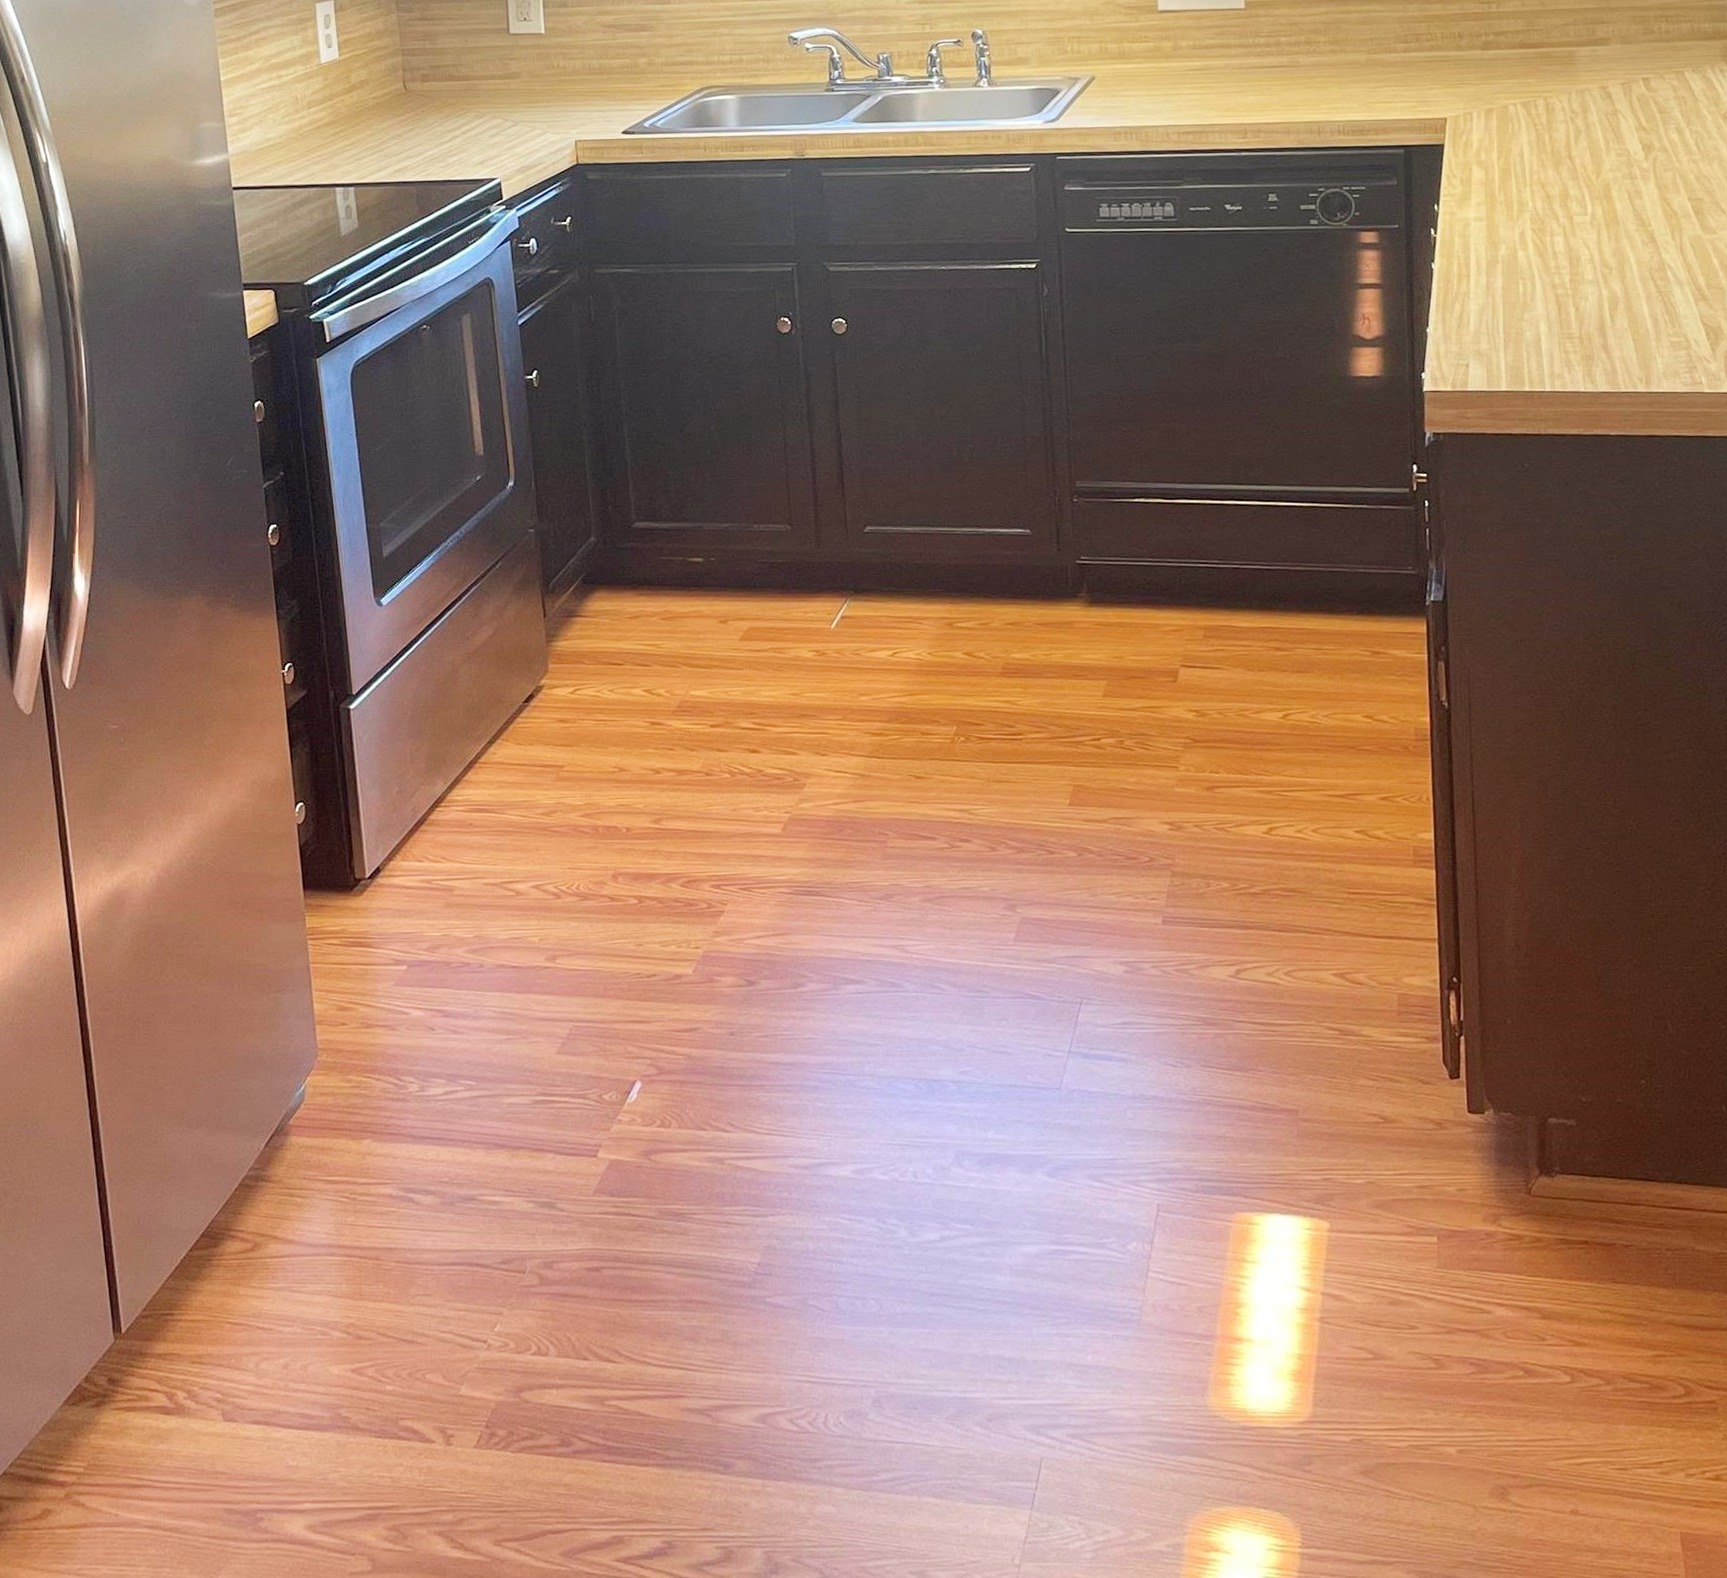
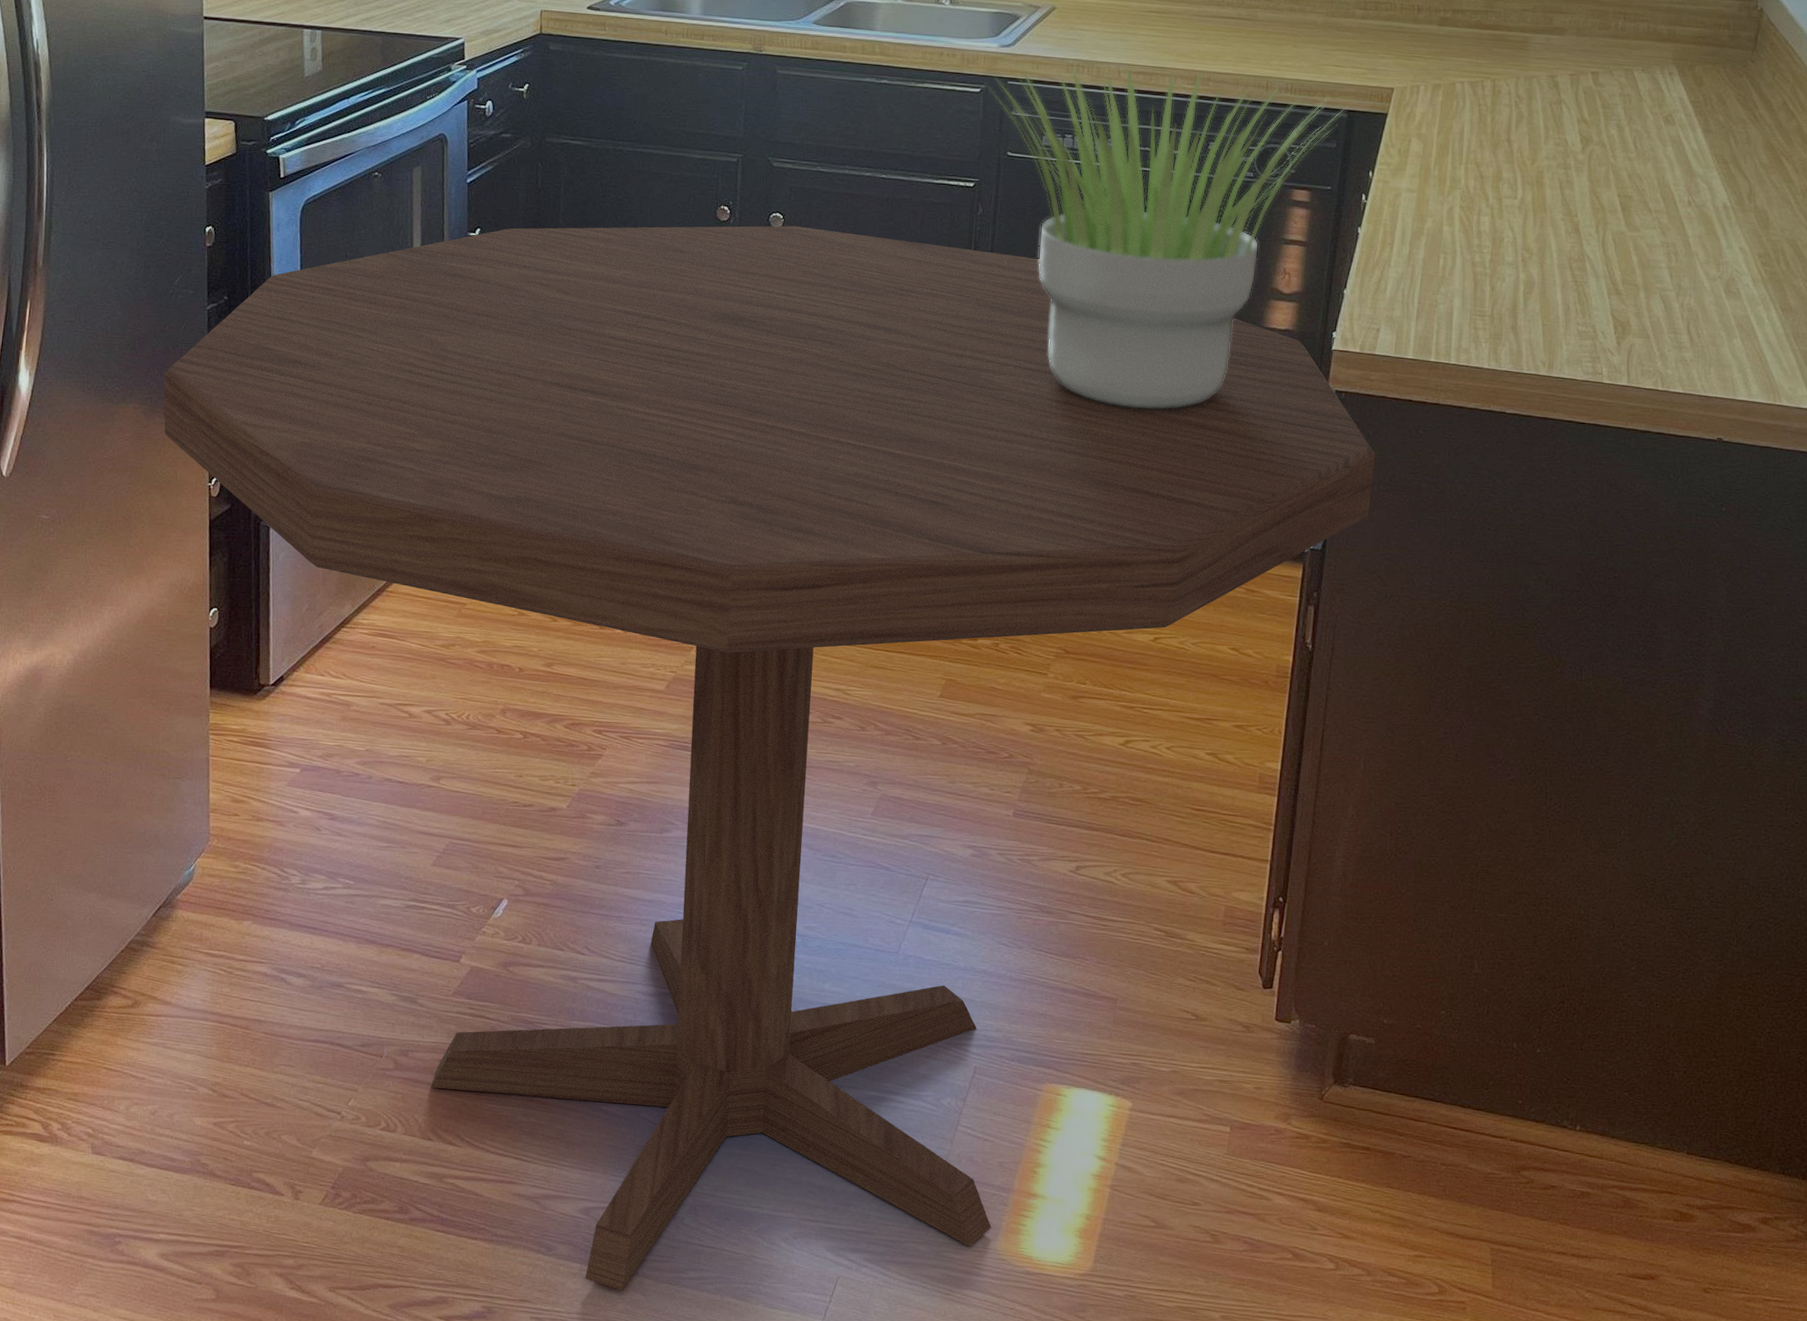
dining table: none [224,329,1486,1504] -> present [163,225,1376,1291]
potted plant: none [1033,123,1404,475] -> present [984,64,1348,409]

